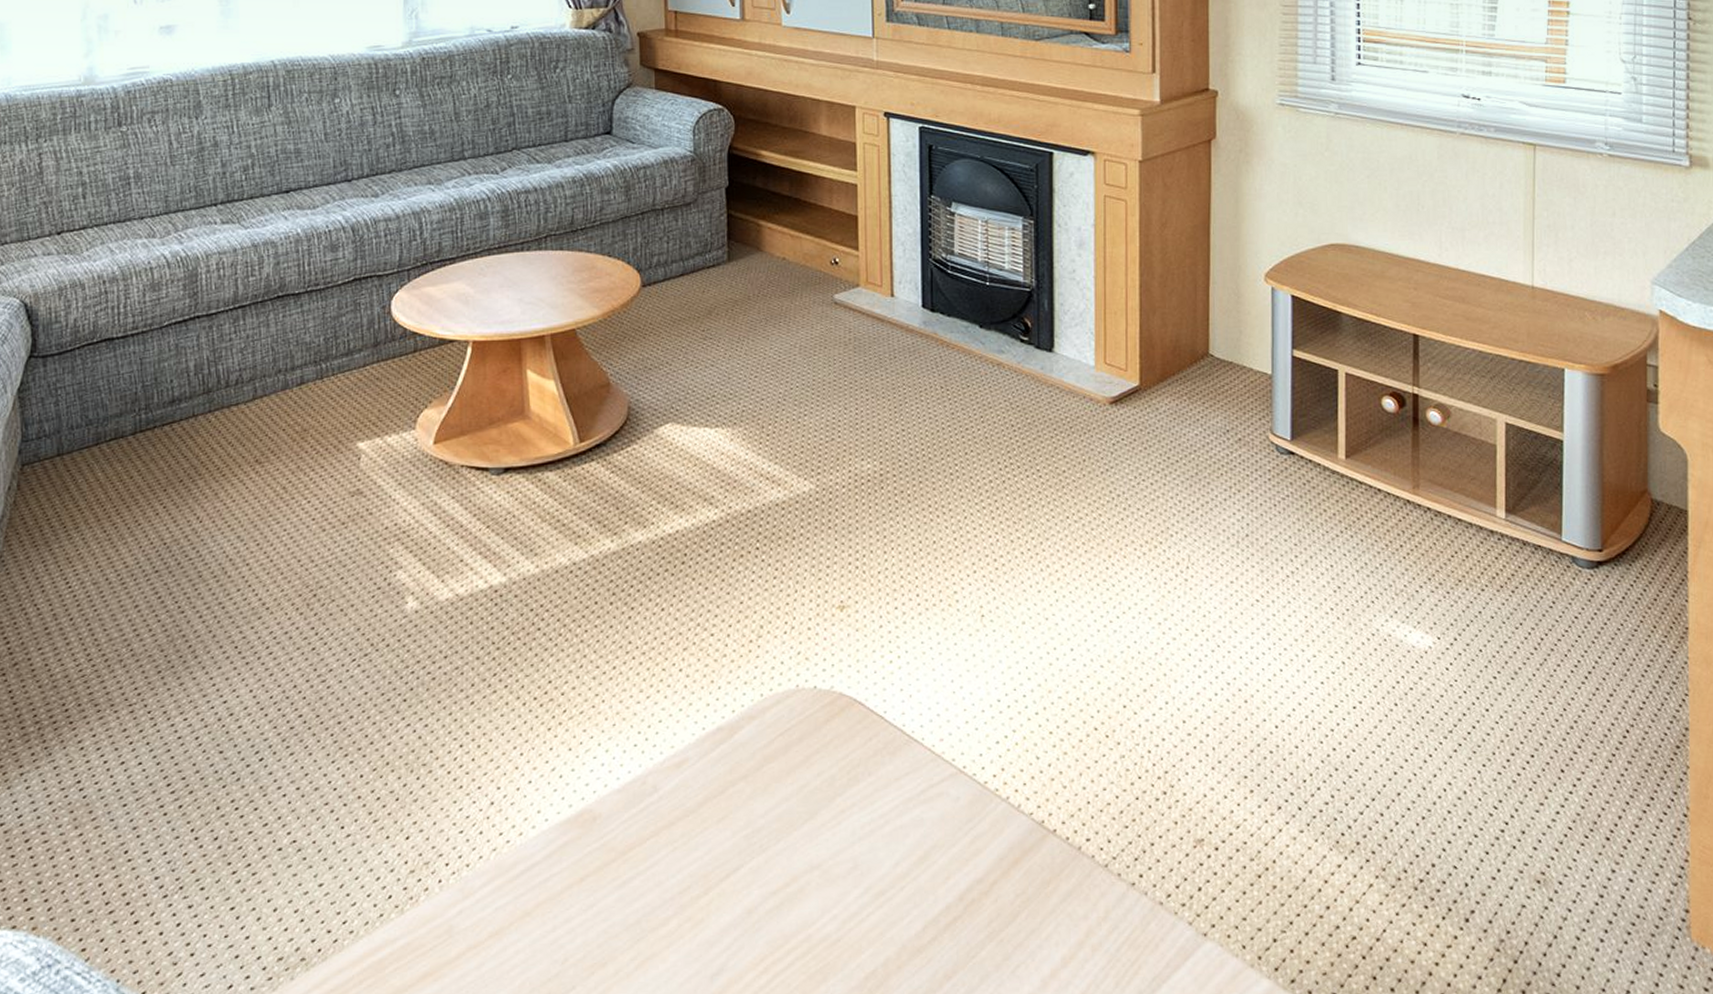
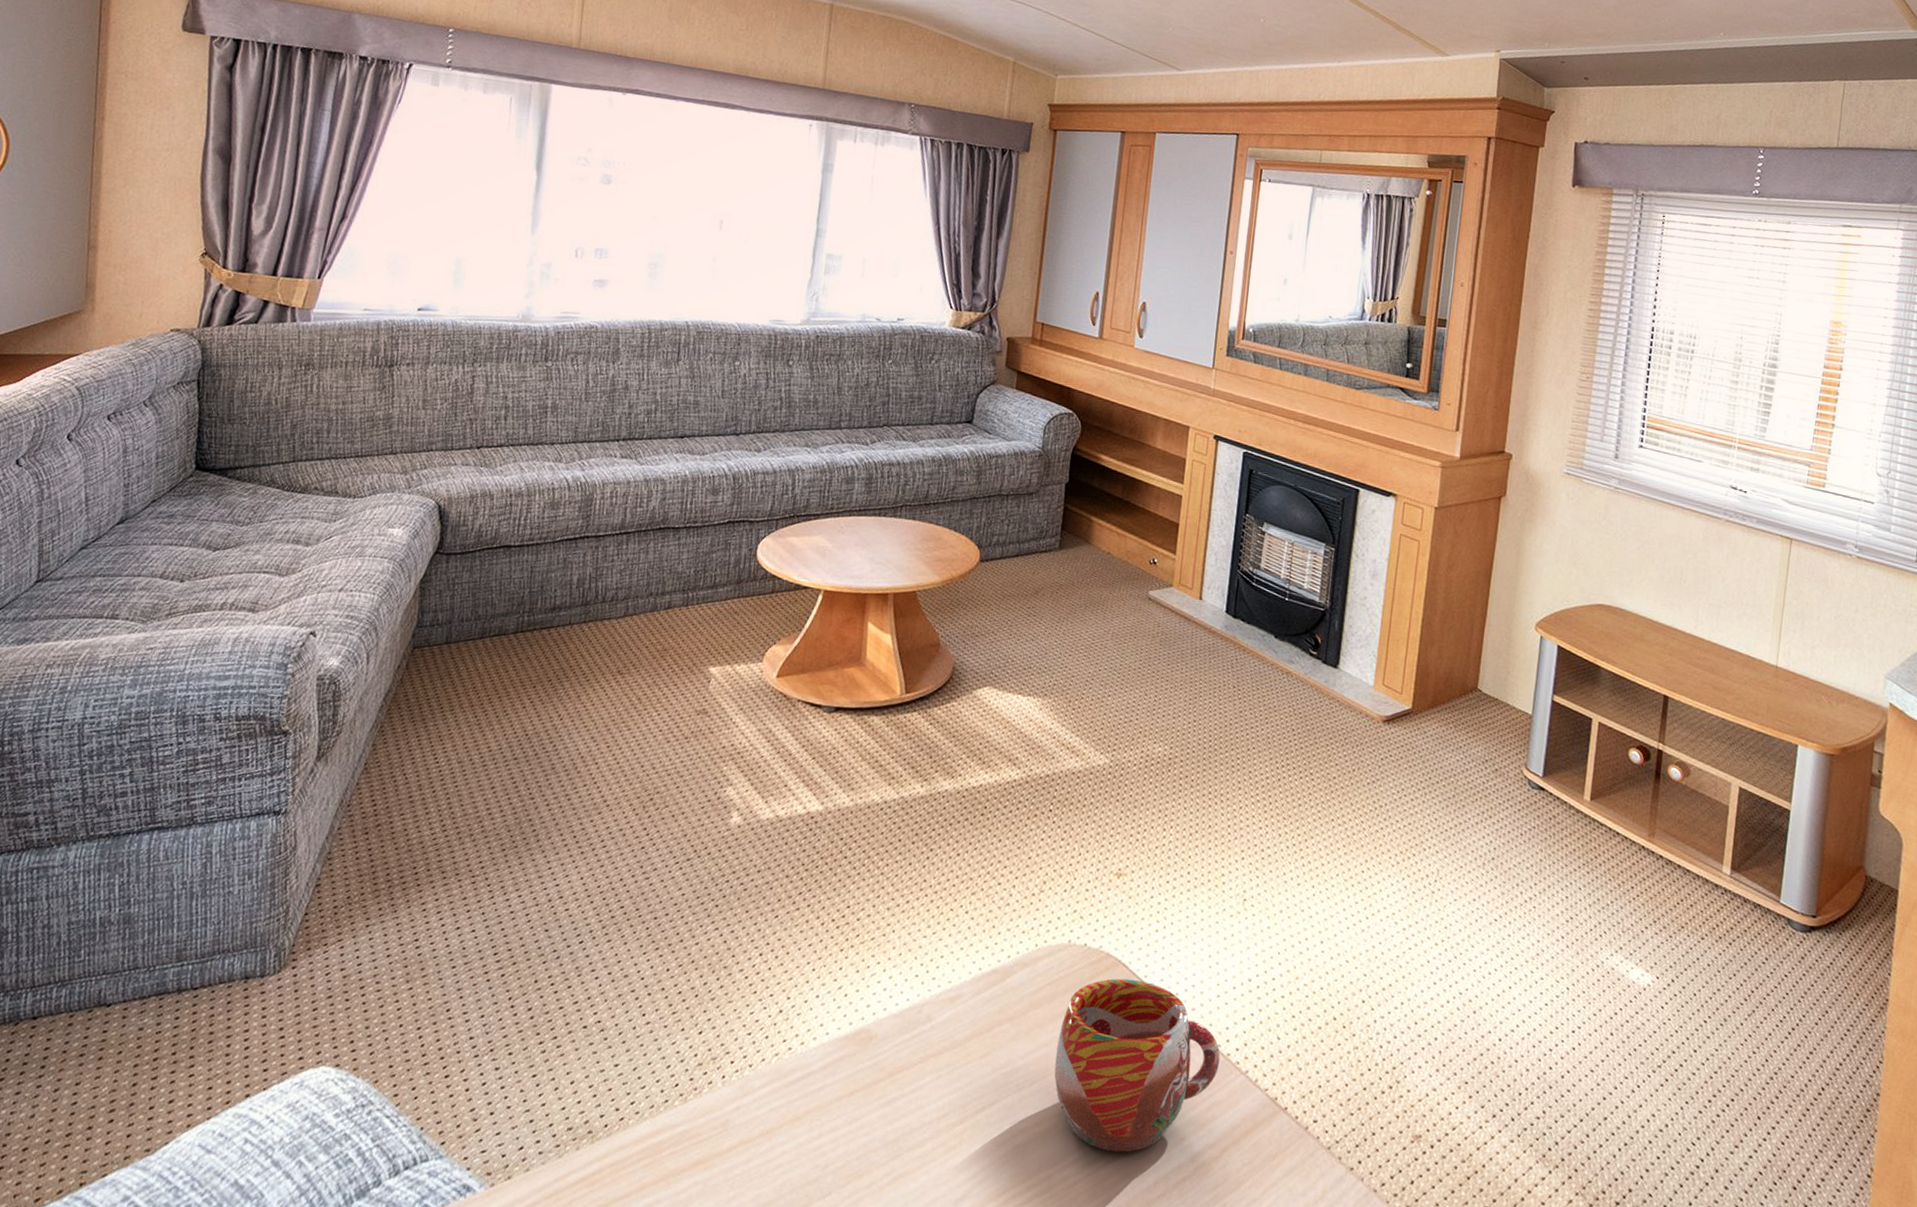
mug: none [799,717,977,901] -> present [1054,978,1220,1152]

